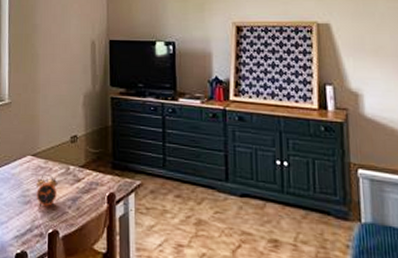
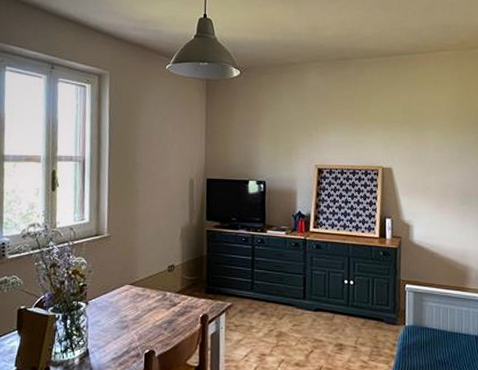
alarm clock: present [35,174,58,208] -> none [133,301,155,332]

